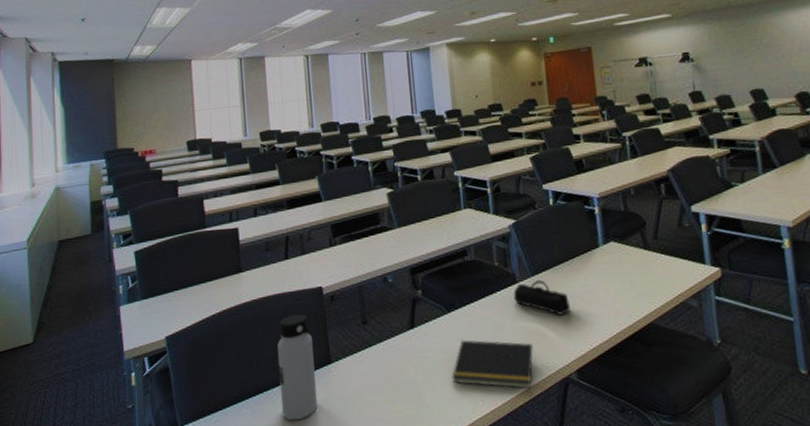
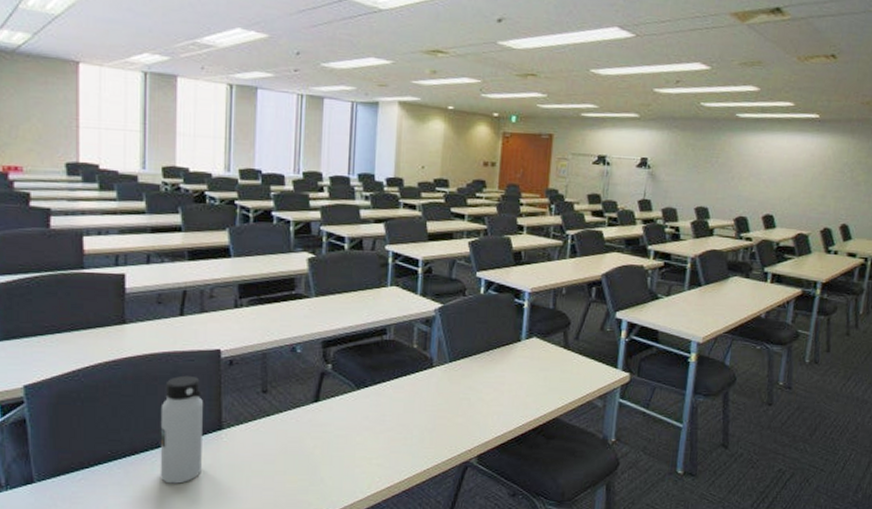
notepad: present [452,340,534,388] -> none [351,418,440,469]
pencil case: present [513,280,570,315] -> none [427,367,483,403]

